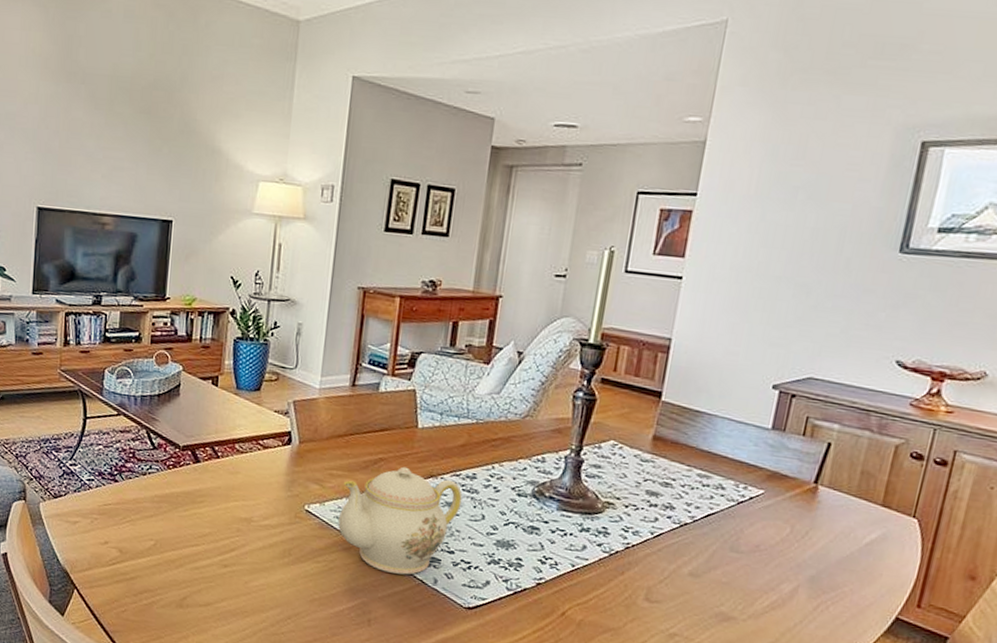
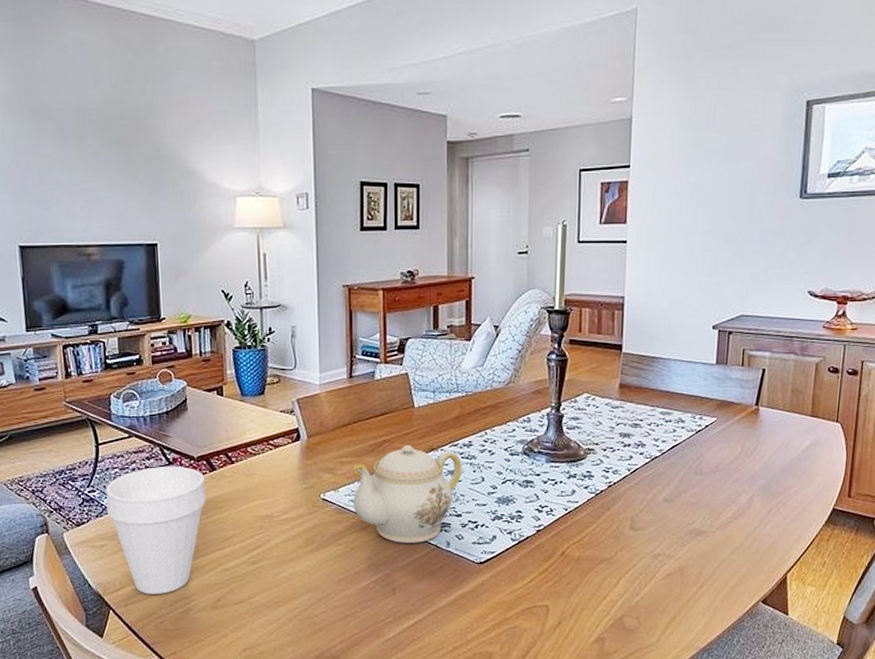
cup: none [84,449,187,582] -> present [106,466,207,594]

